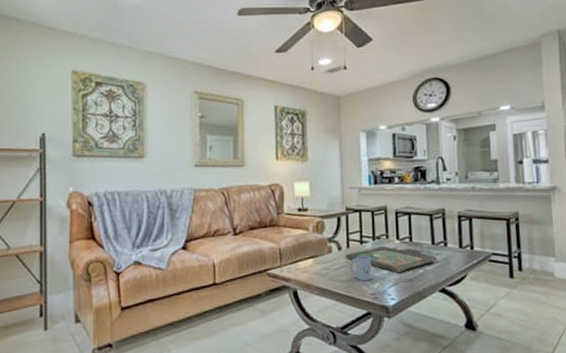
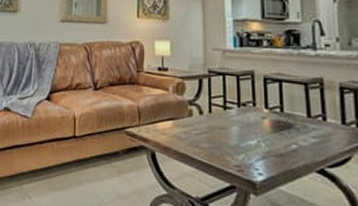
decorative tray: present [345,245,437,272] -> none [207,113,314,145]
mug: present [349,255,372,281] -> none [211,121,237,151]

